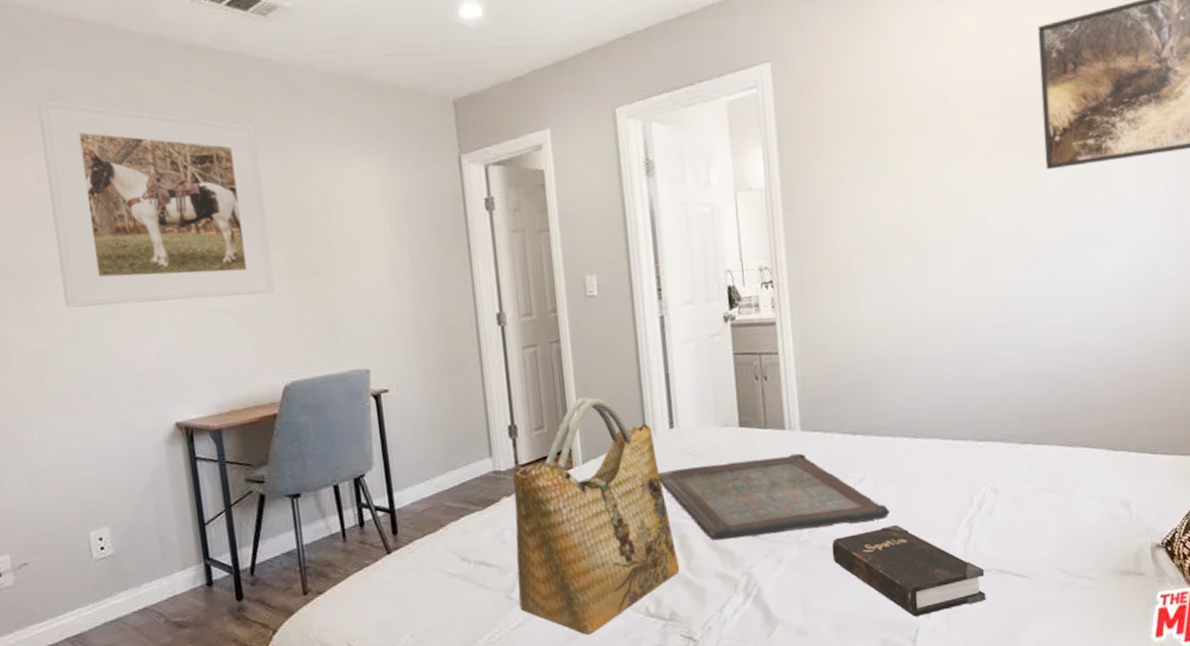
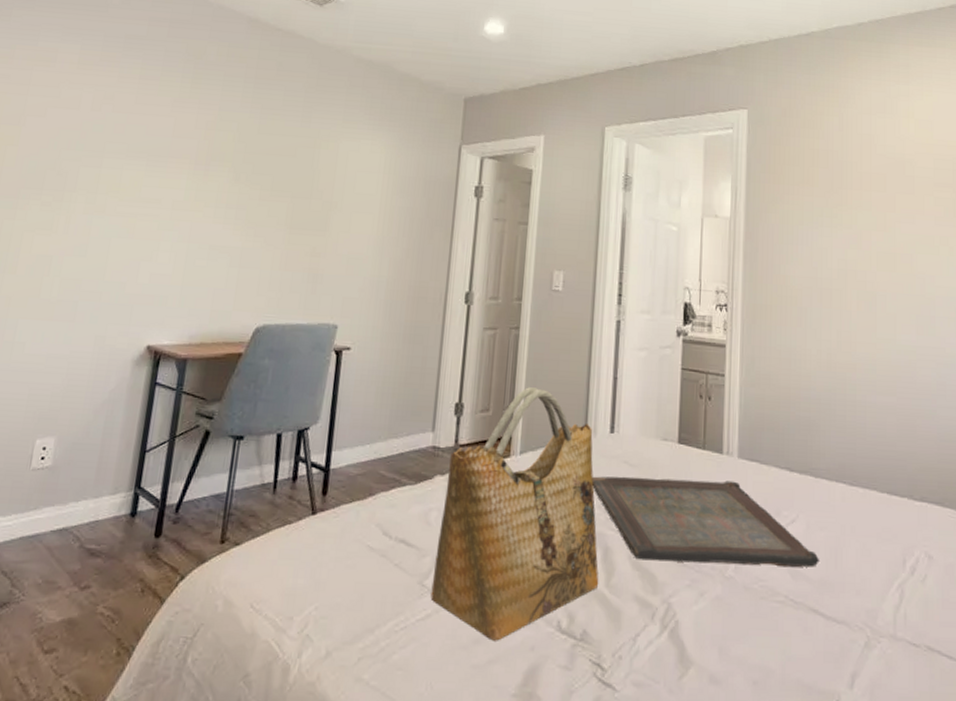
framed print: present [37,99,274,308] -> none [82,43,289,240]
hardback book: present [831,524,986,617] -> none [756,575,914,685]

